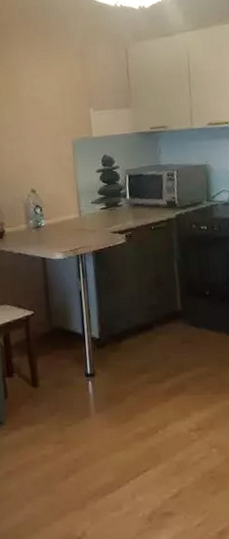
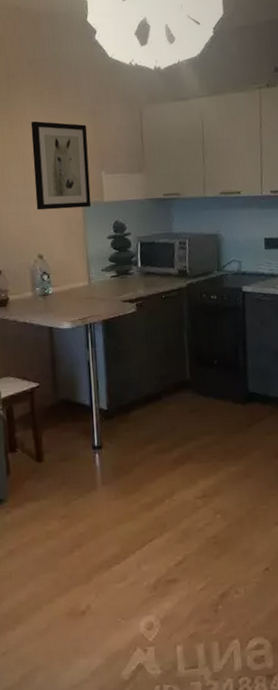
wall art: none [23,65,81,148] -> present [31,121,91,211]

